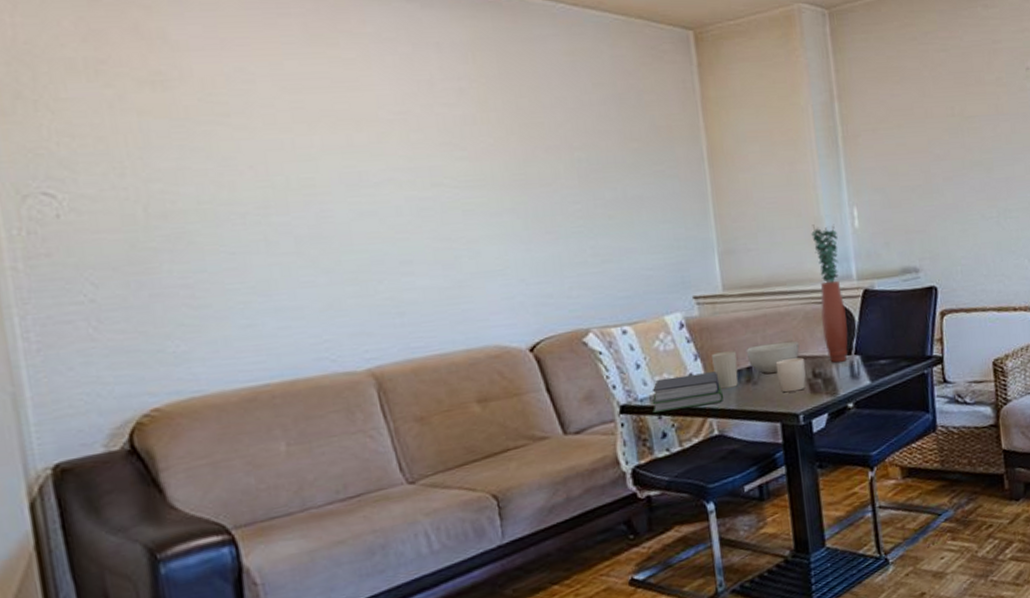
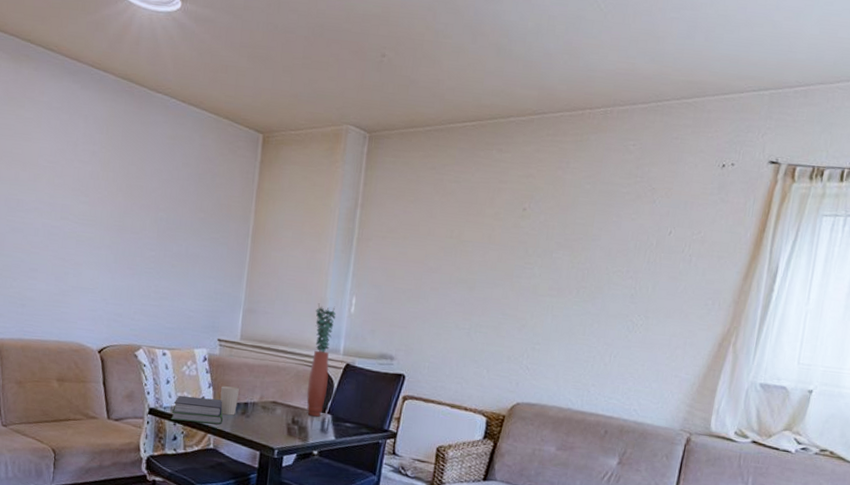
bowl: present [746,341,800,375] -> none [246,387,287,413]
mug: present [775,357,807,393] -> none [264,403,289,431]

